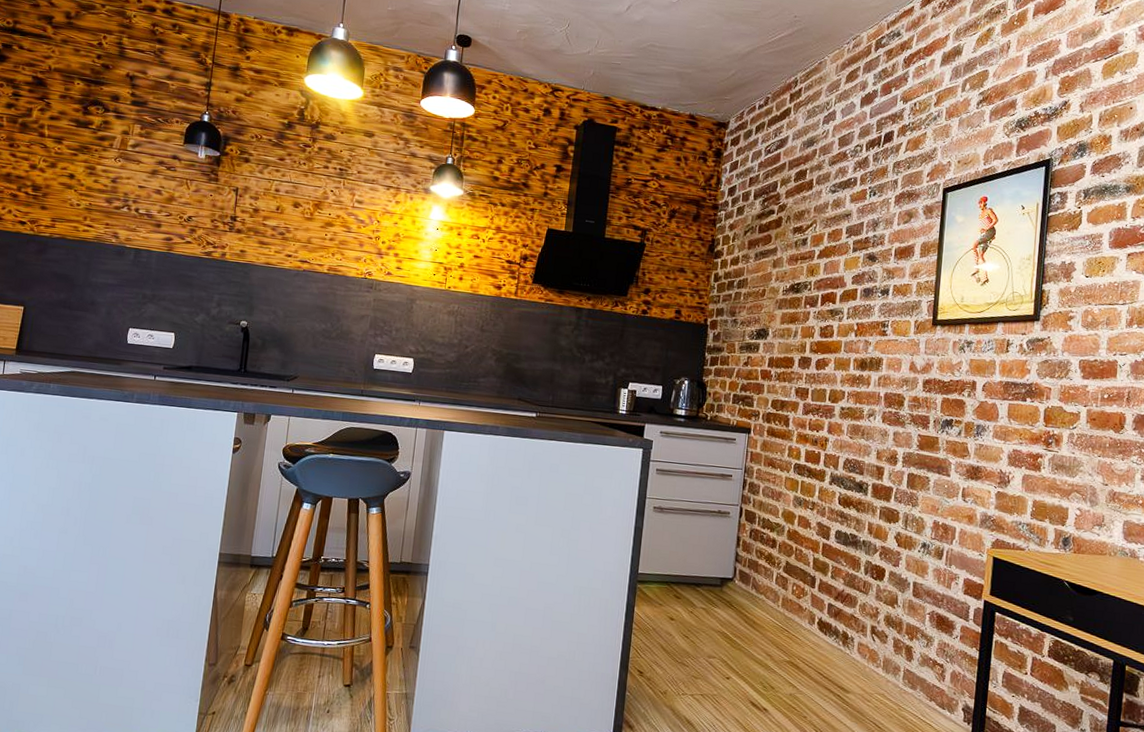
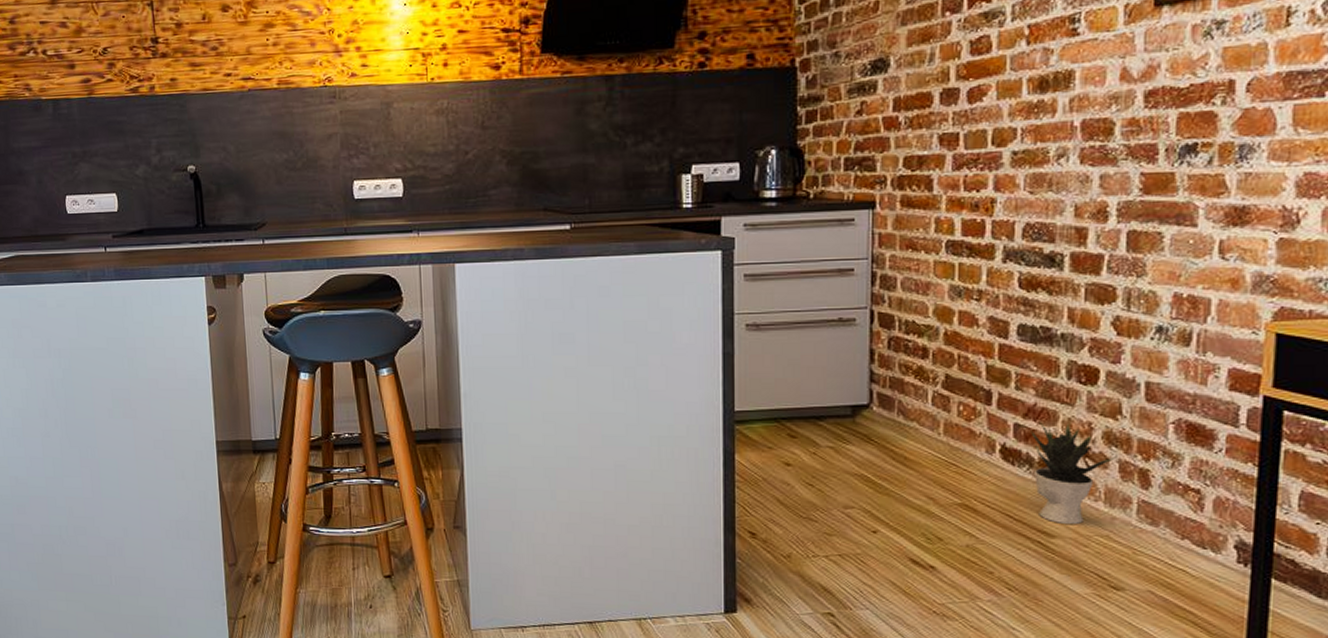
potted plant: none [839,604,893,684] -> present [1031,422,1117,525]

